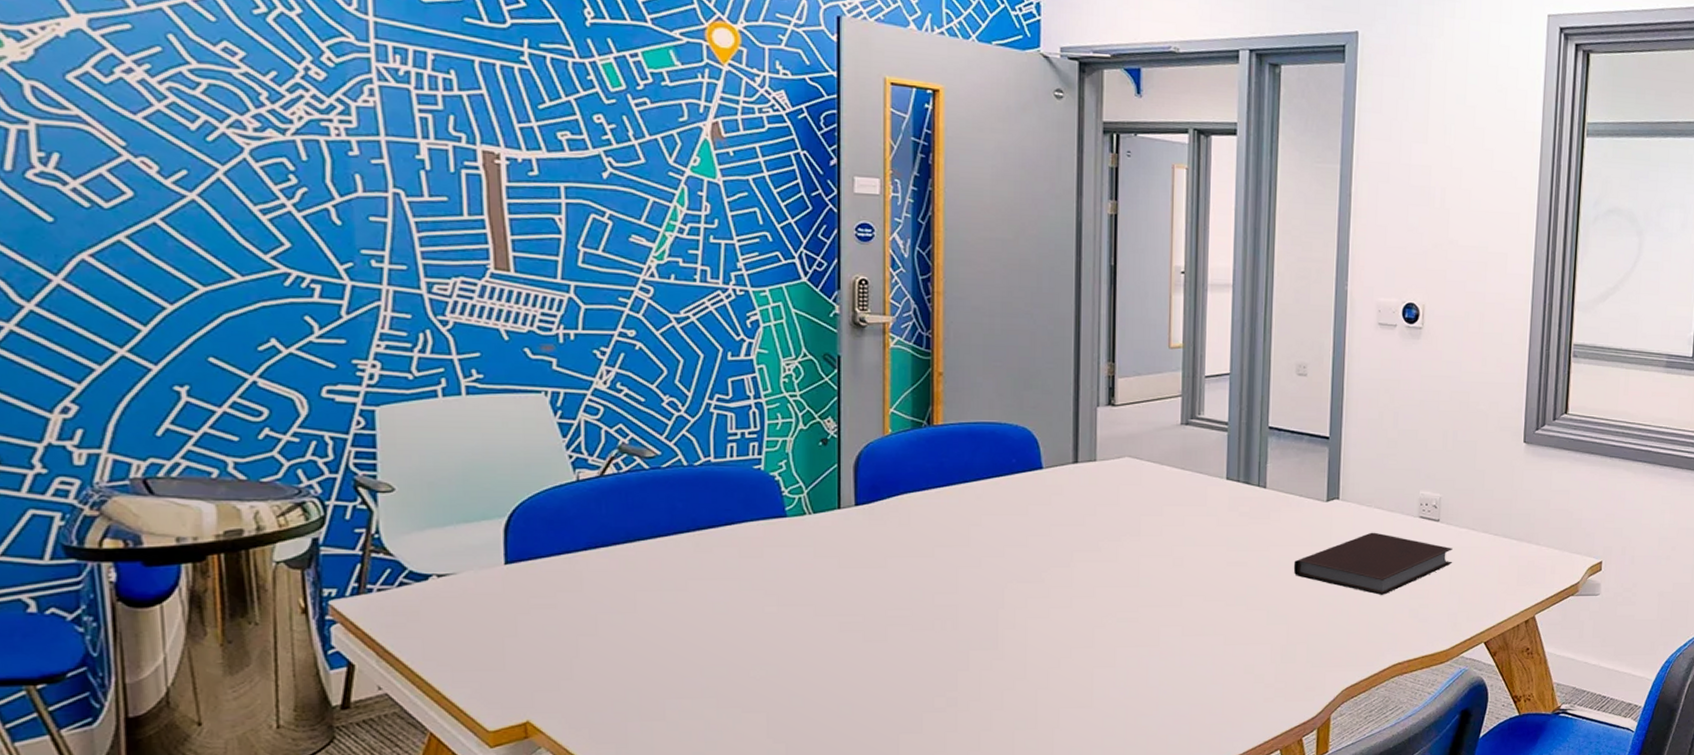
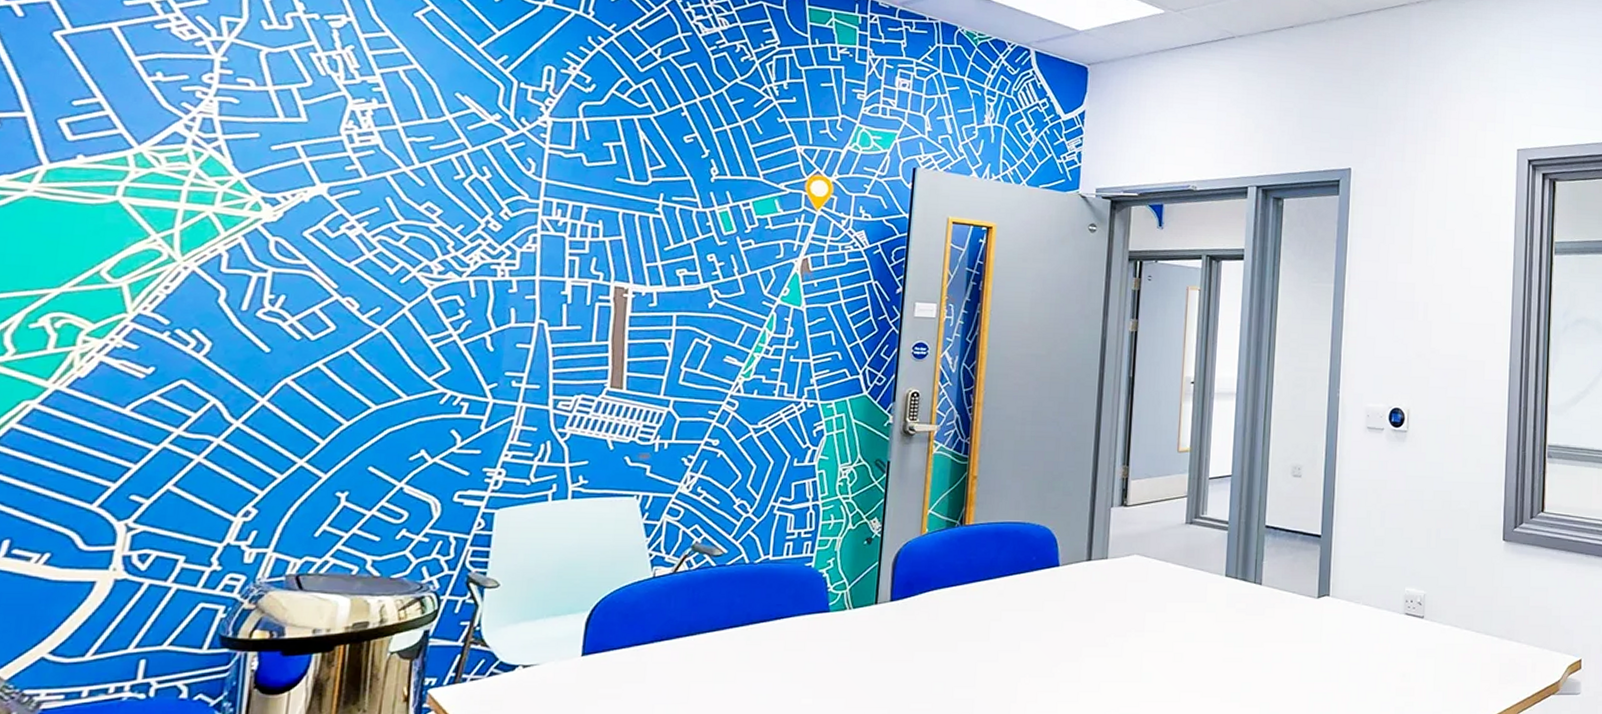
notebook: present [1293,532,1453,595] -> none [1285,629,1437,692]

